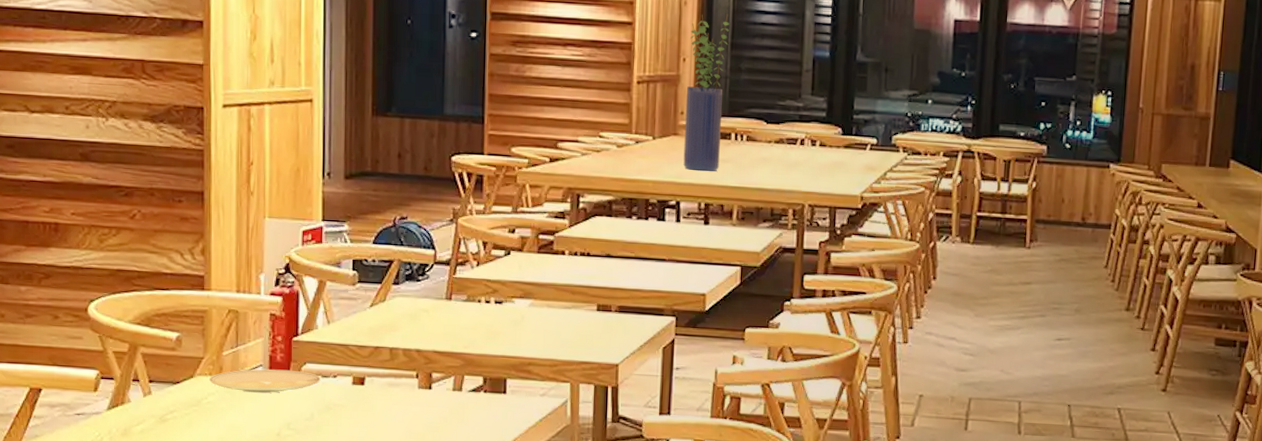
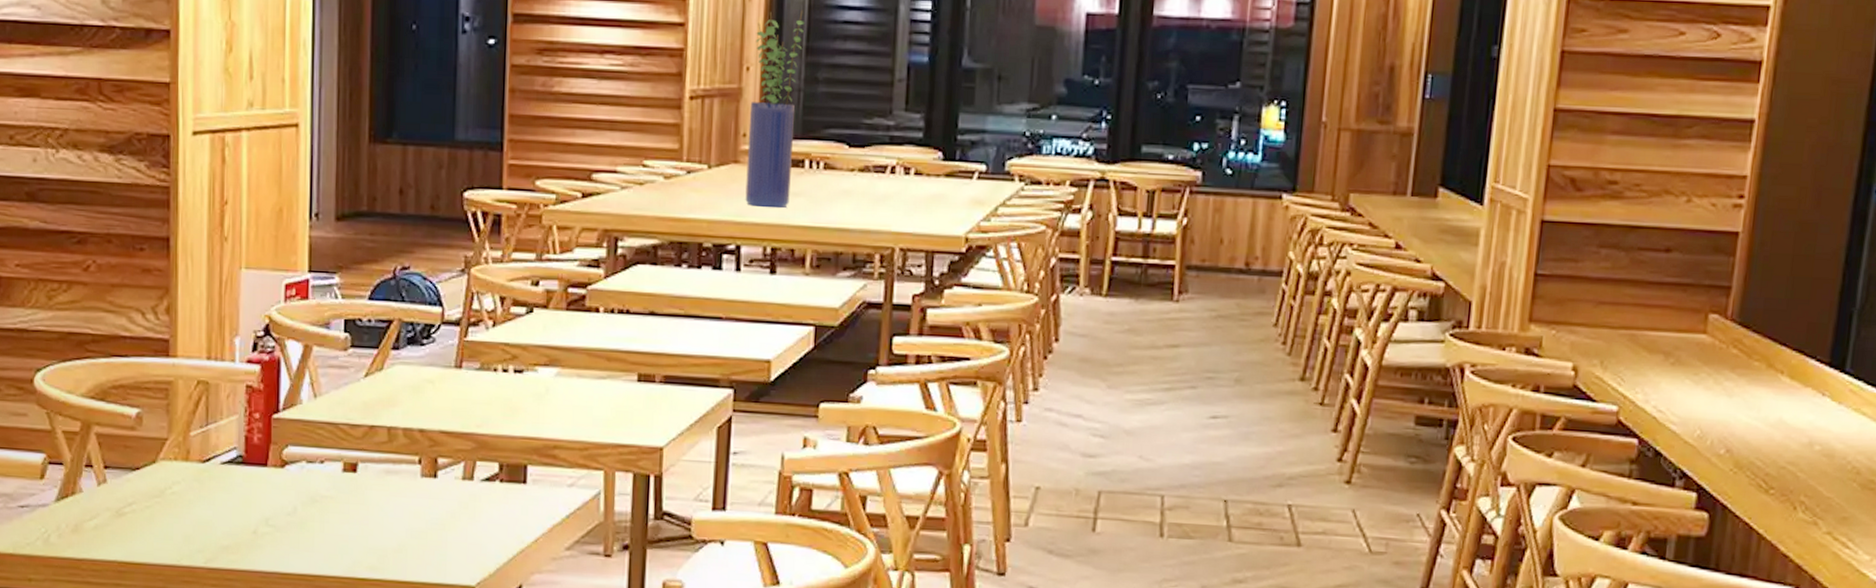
plate: present [209,369,321,393] -> none [174,452,305,482]

